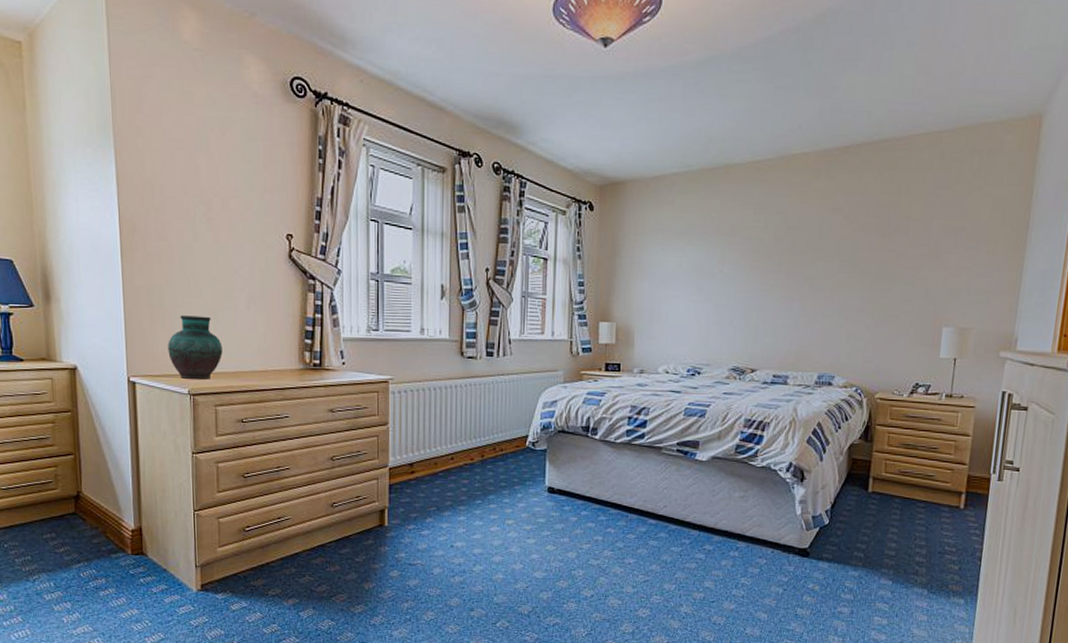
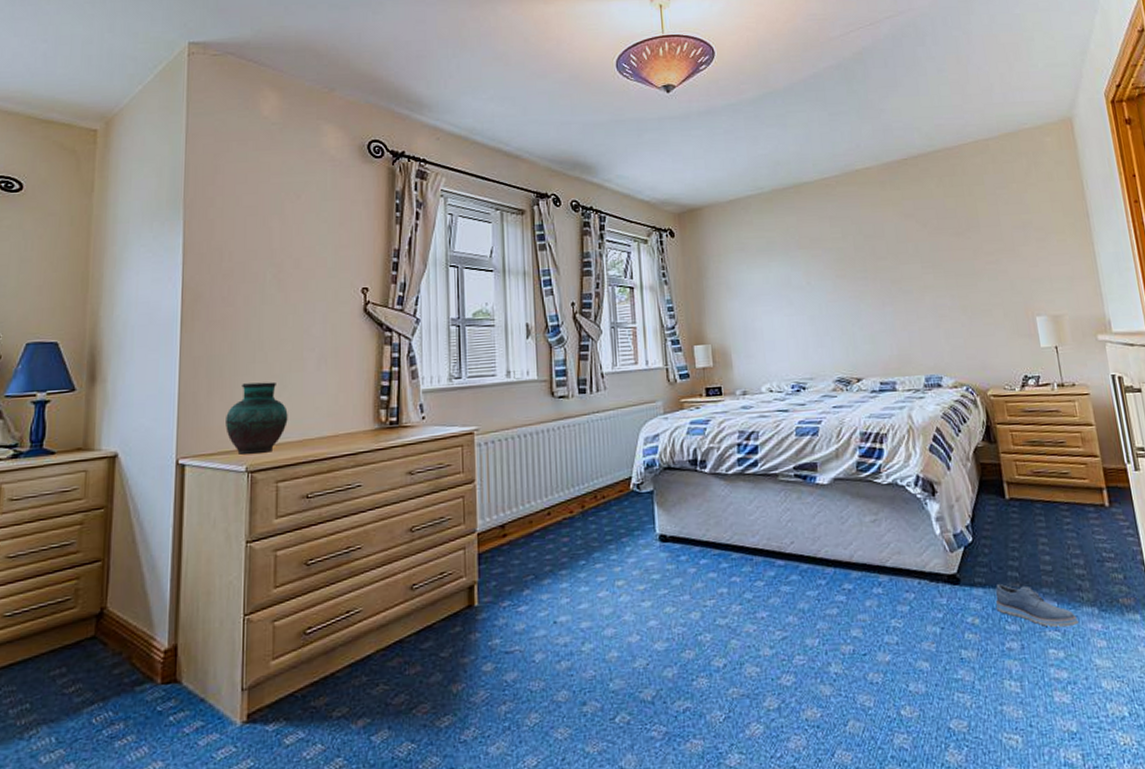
shoe: none [836,561,907,602] -> present [995,584,1079,628]

